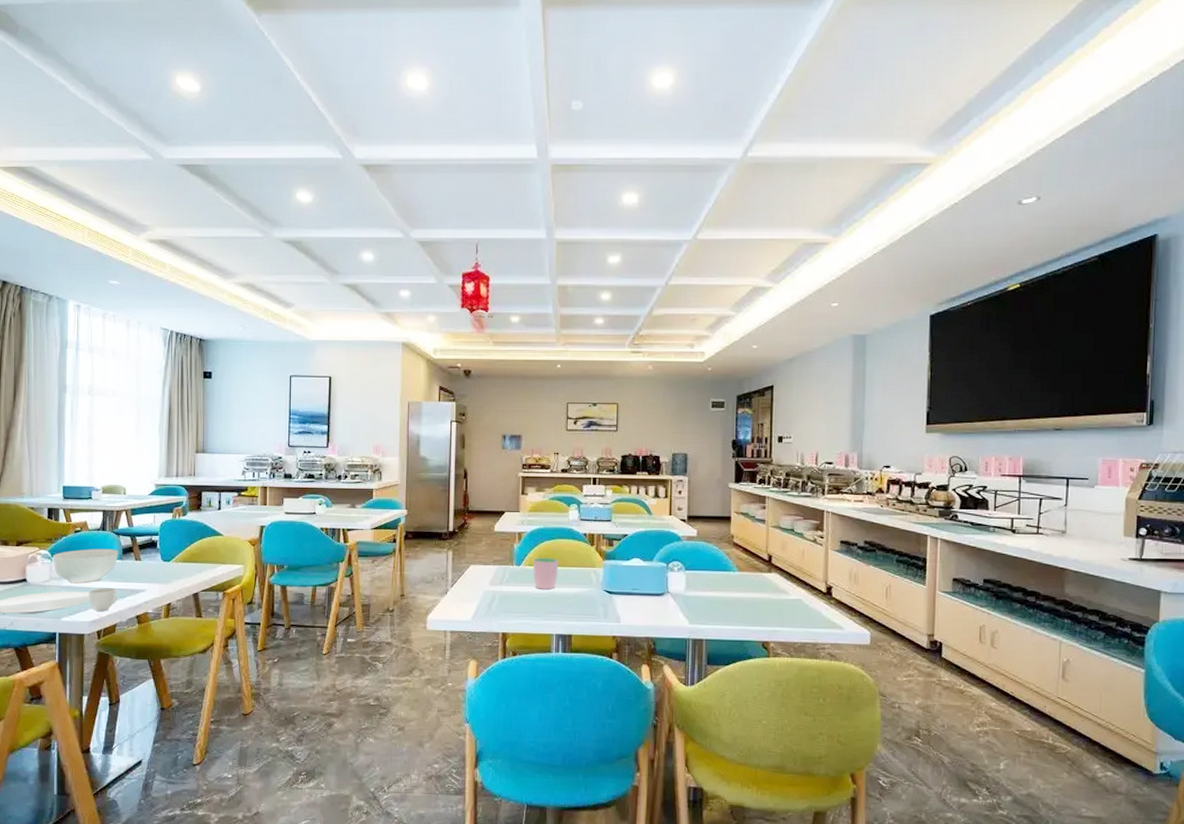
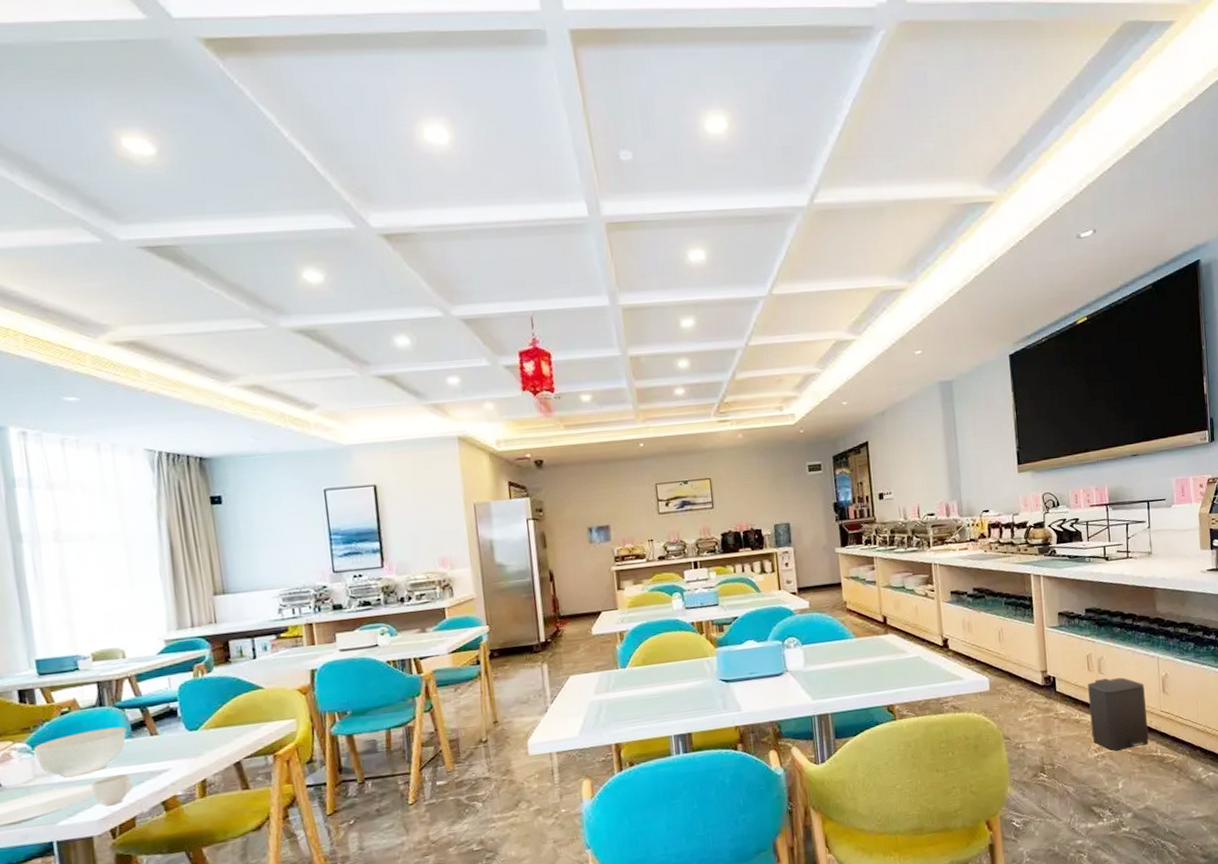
cup: present [533,557,559,590] -> none [640,653,669,690]
pedal bin: none [976,653,1041,730] -> present [1088,677,1149,751]

